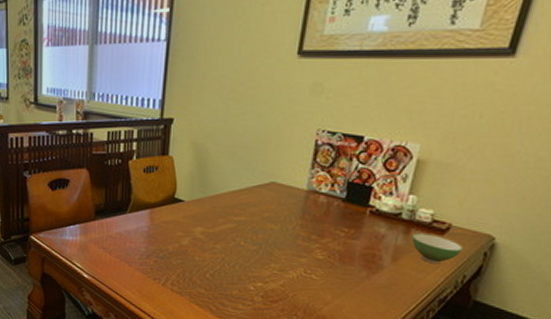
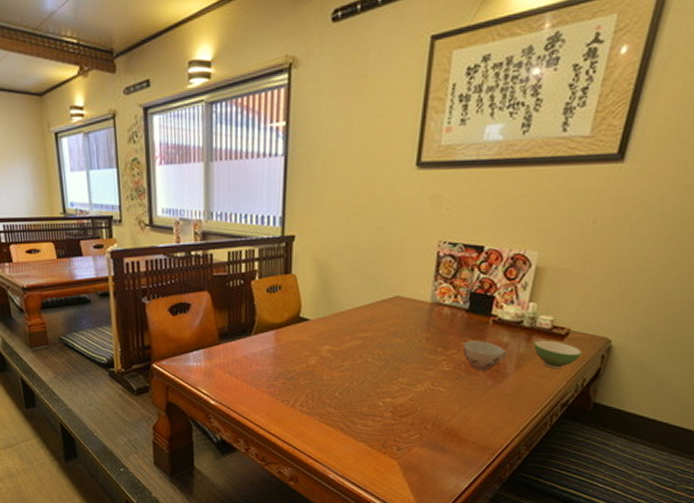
teacup: none [338,230,384,261] -> present [463,340,507,371]

